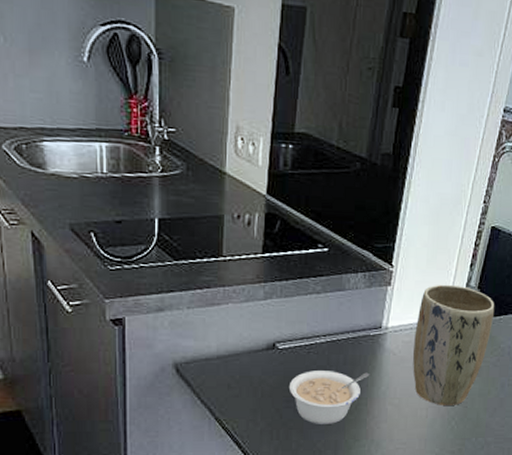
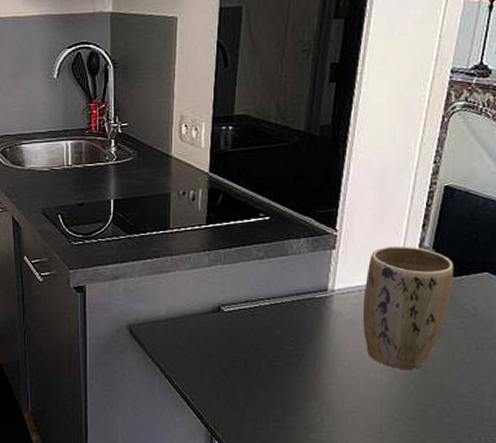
legume: present [288,371,370,424] -> none [234,332,317,384]

